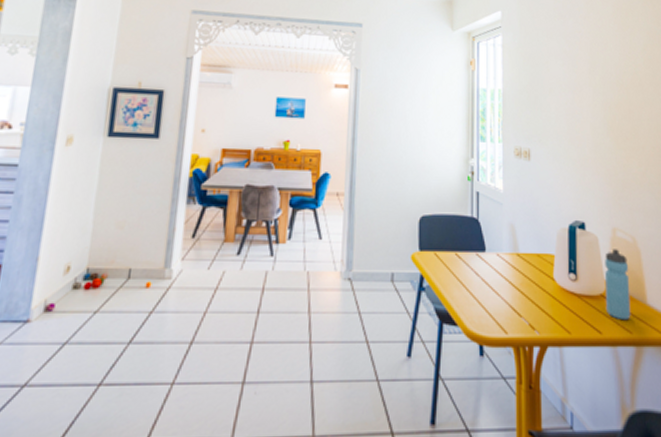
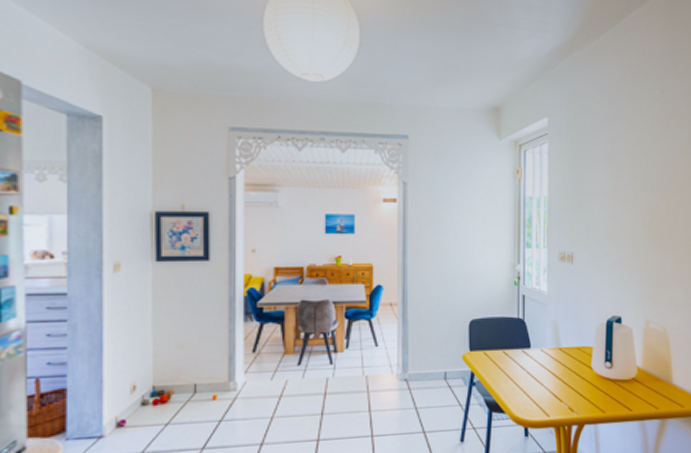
water bottle: present [605,249,631,321] -> none [637,339,659,399]

